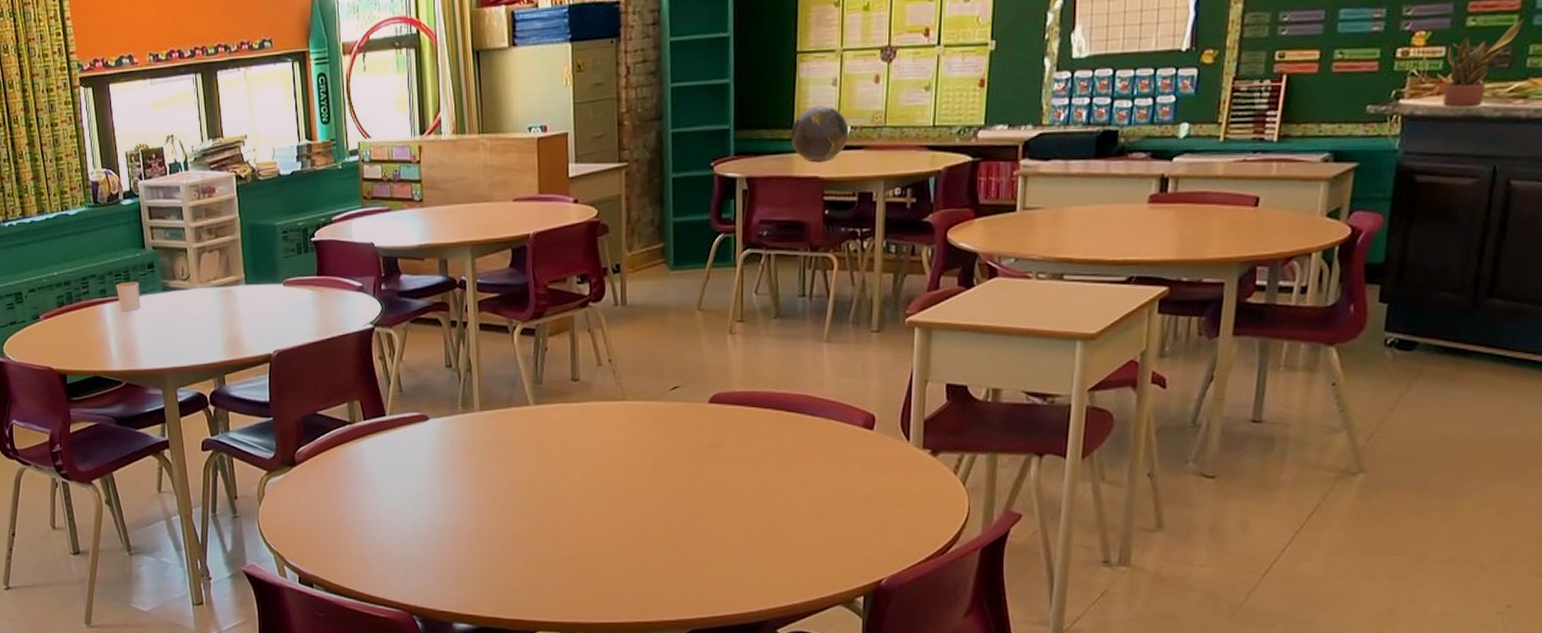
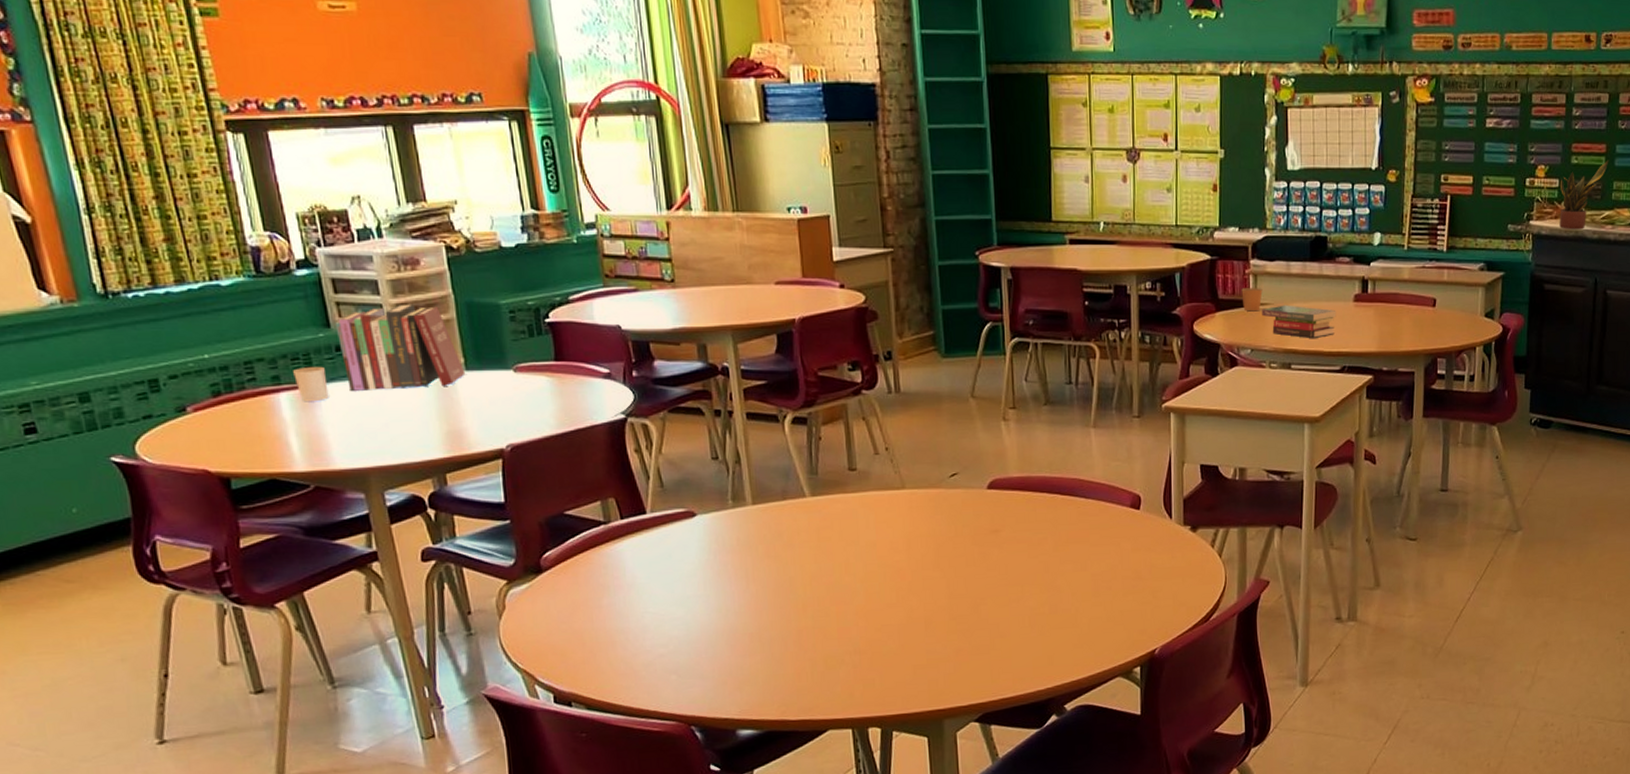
books: none [148,226,245,302] -> present [335,303,466,391]
globe: present [791,105,849,163] -> none [1049,201,1103,256]
cup: none [1007,191,1033,217] -> present [1241,288,1263,312]
books: none [1031,208,1125,245] -> present [1262,305,1336,338]

